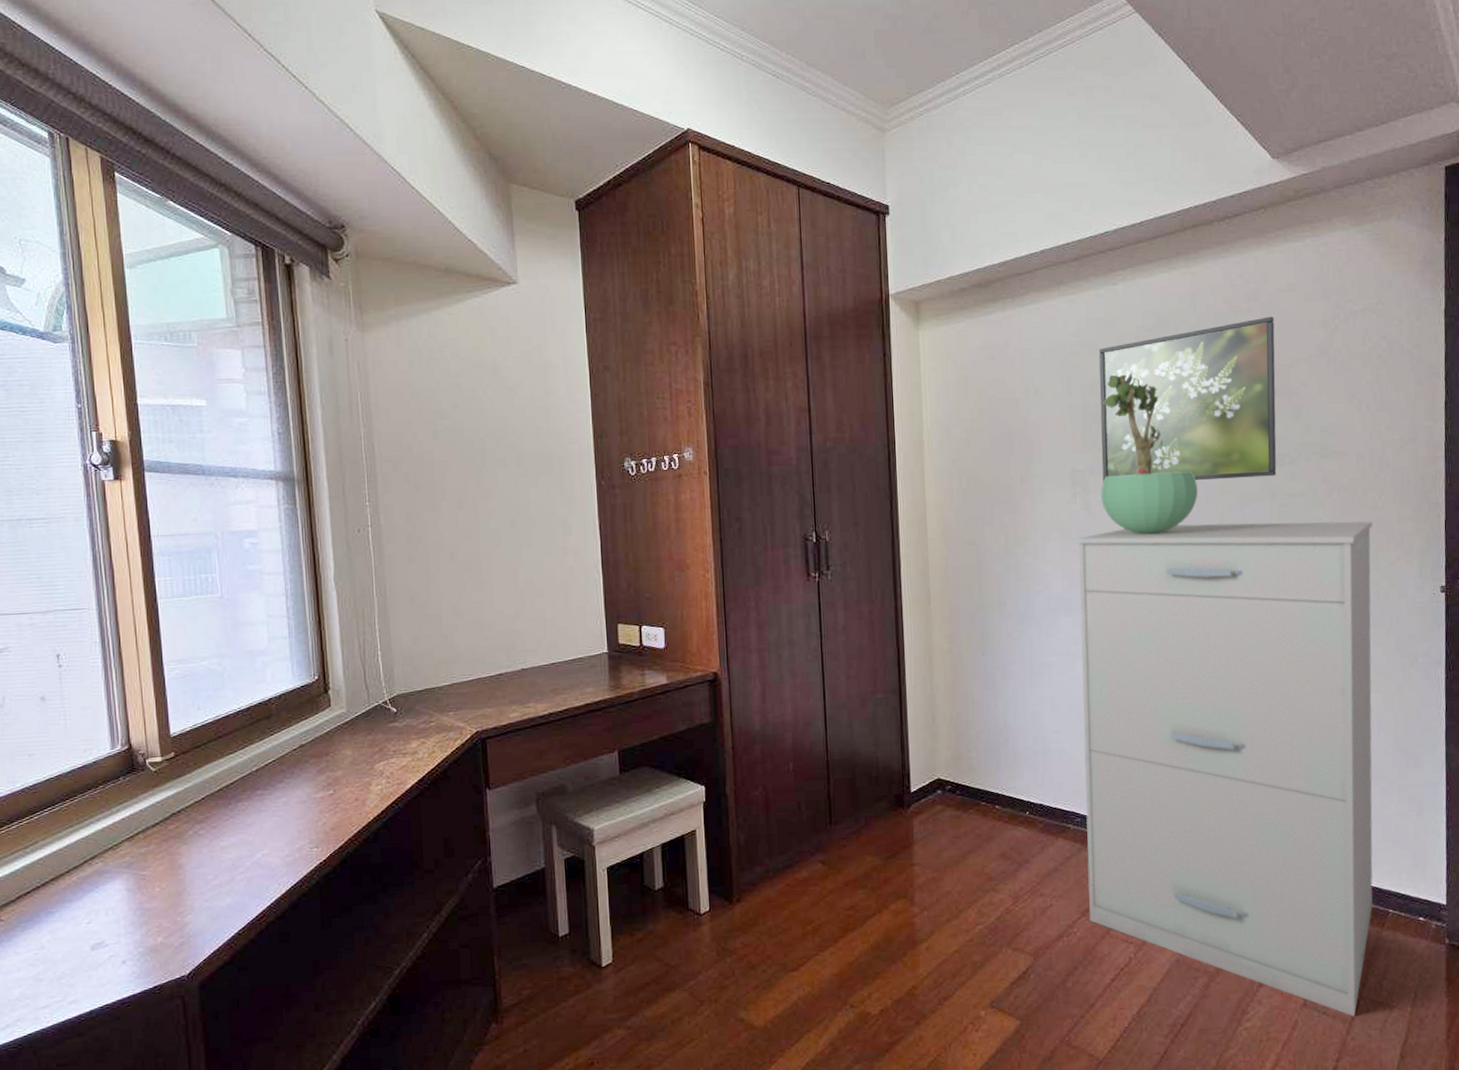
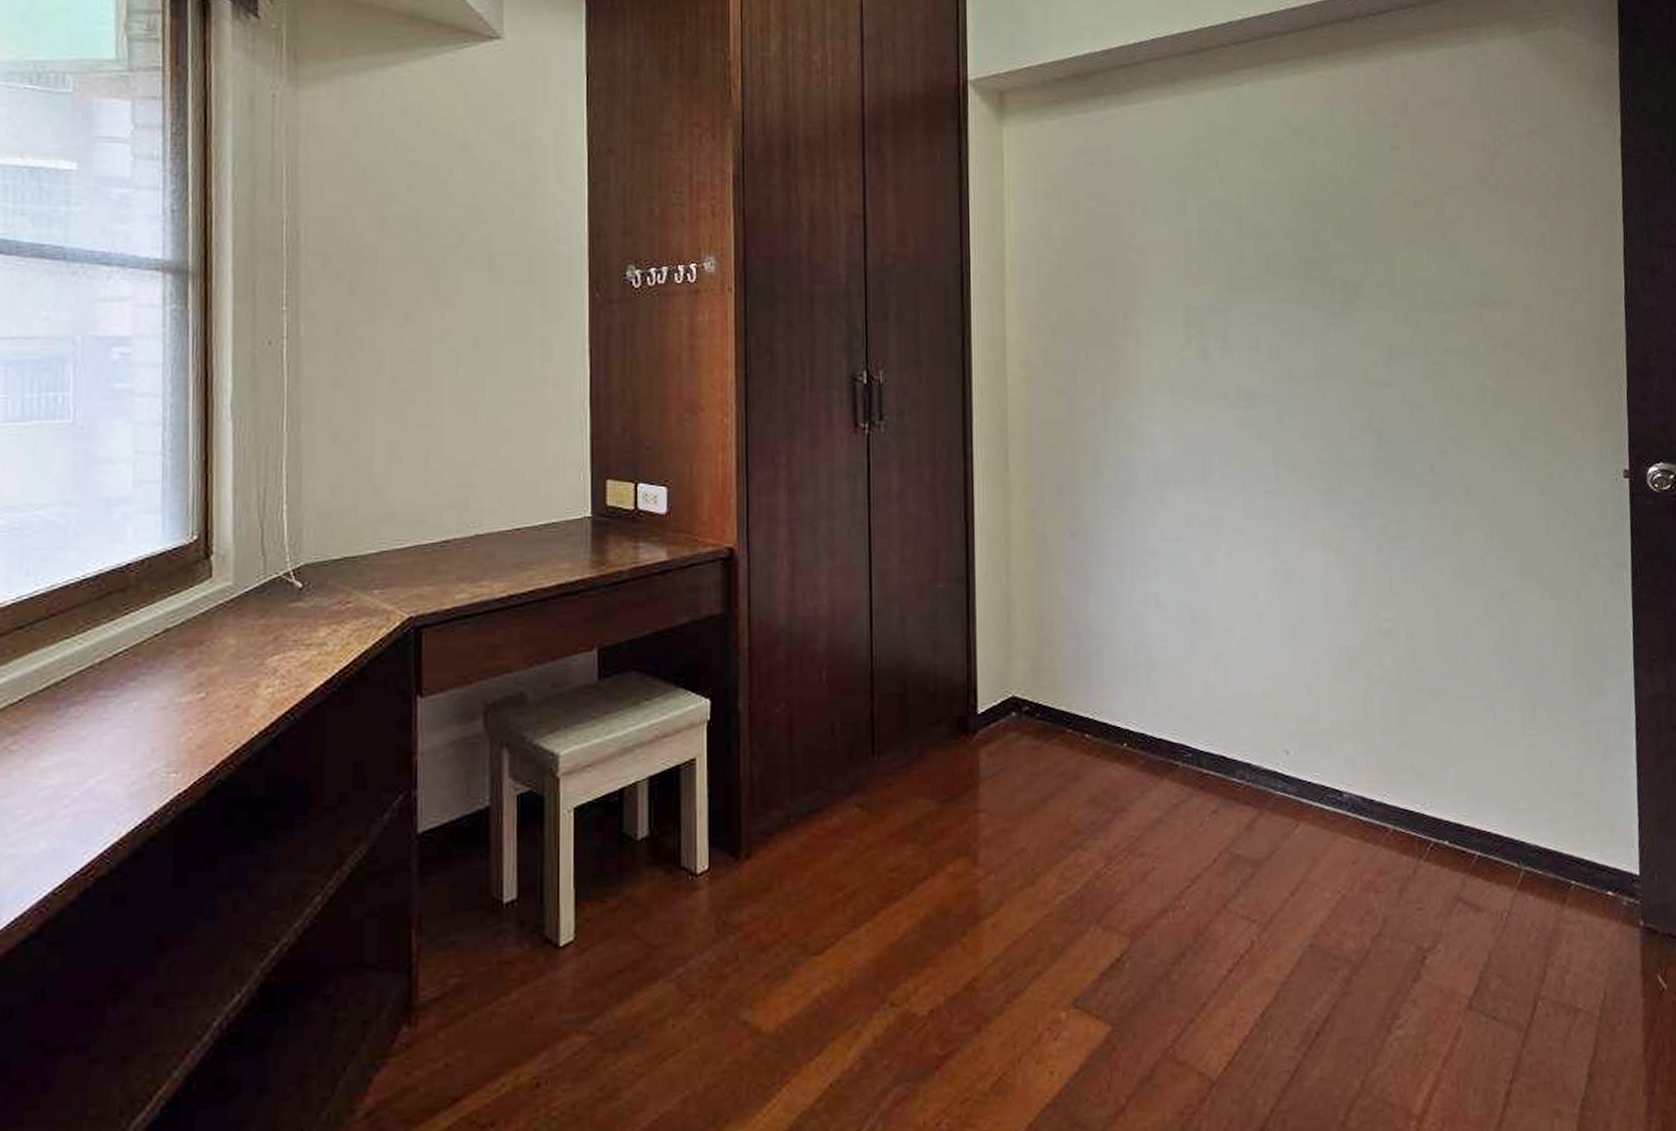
filing cabinet: present [1076,520,1374,1017] -> none [1190,380,1552,1023]
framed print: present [1099,316,1277,483] -> none [1219,134,1430,327]
potted plant: present [1100,372,1198,534] -> none [1219,192,1338,391]

